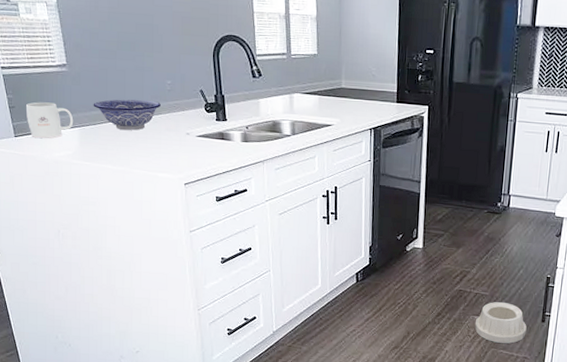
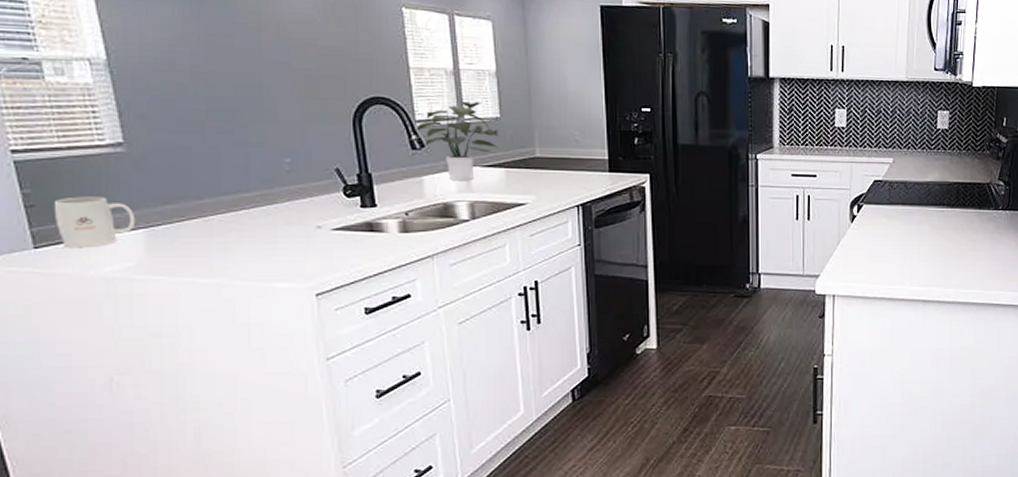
decorative bowl: present [93,99,161,130] -> none [167,185,276,227]
potted plant: none [256,40,315,105] -> present [416,101,498,181]
pet bowl: present [474,301,527,344] -> none [732,404,796,457]

